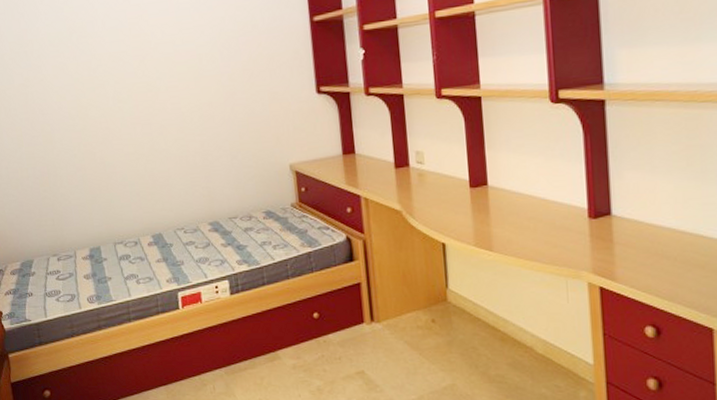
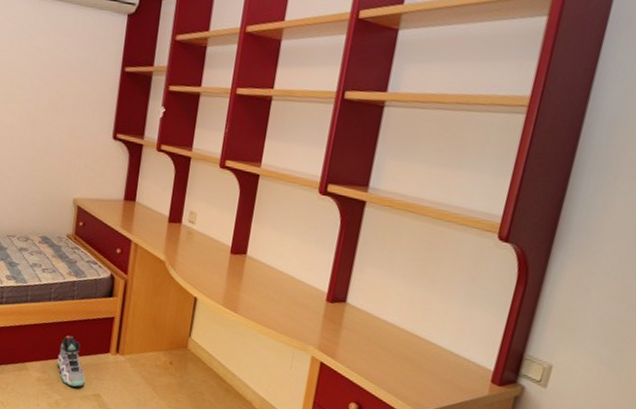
sneaker: none [309,312,345,367] -> present [57,335,86,387]

